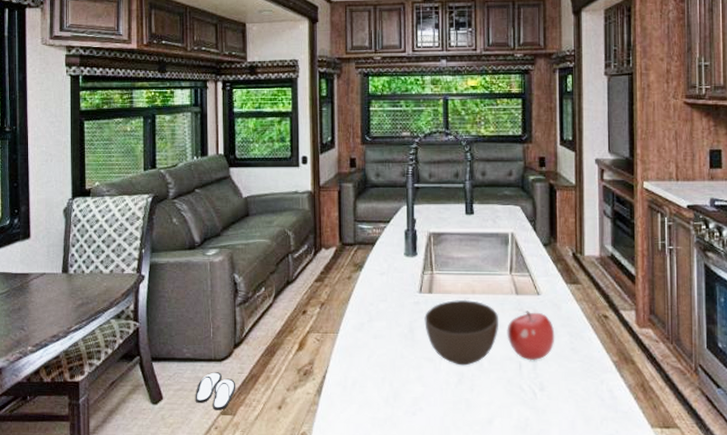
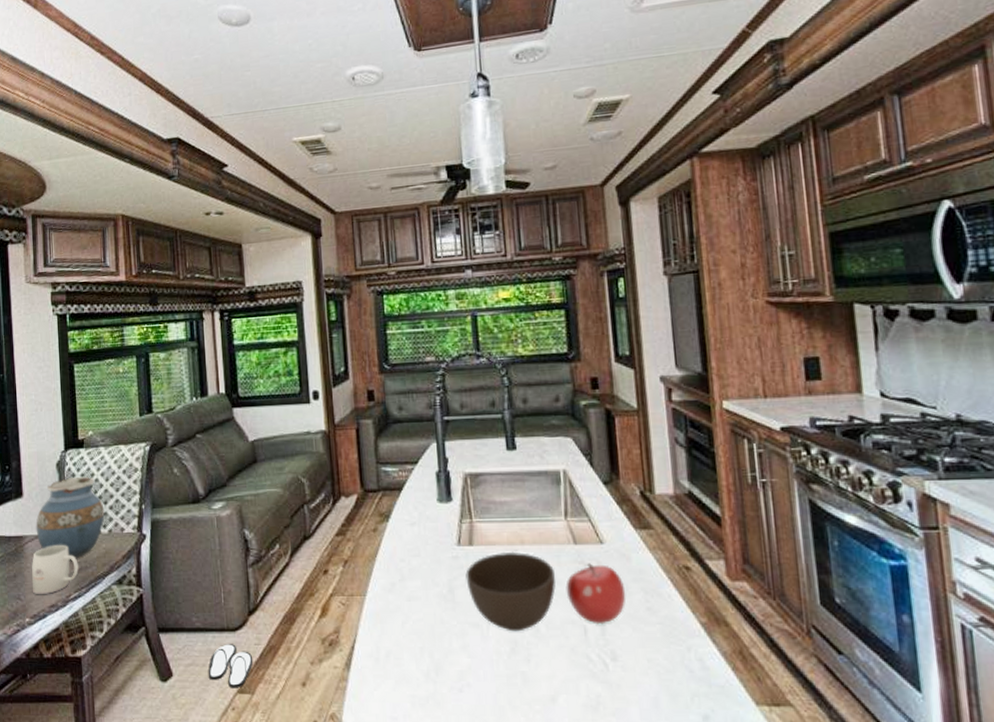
mug: none [35,282,80,327] -> present [31,544,79,595]
vase: none [41,222,107,294] -> present [36,476,105,558]

